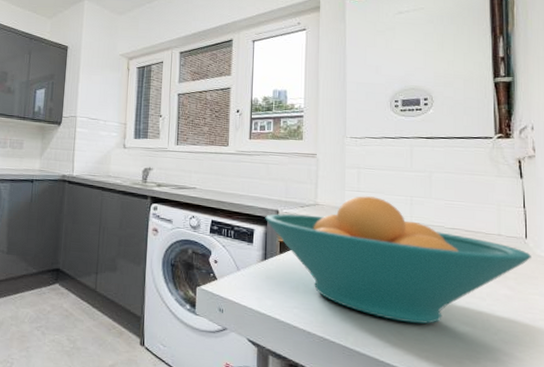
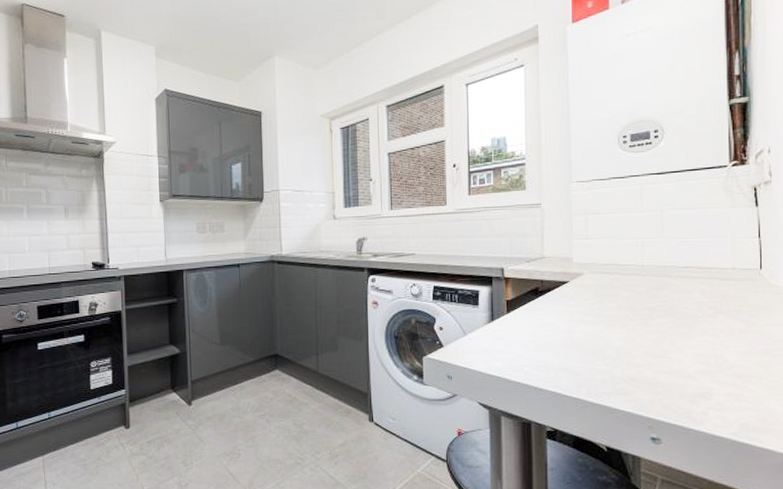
fruit bowl: present [265,196,531,324] -> none [490,243,766,368]

